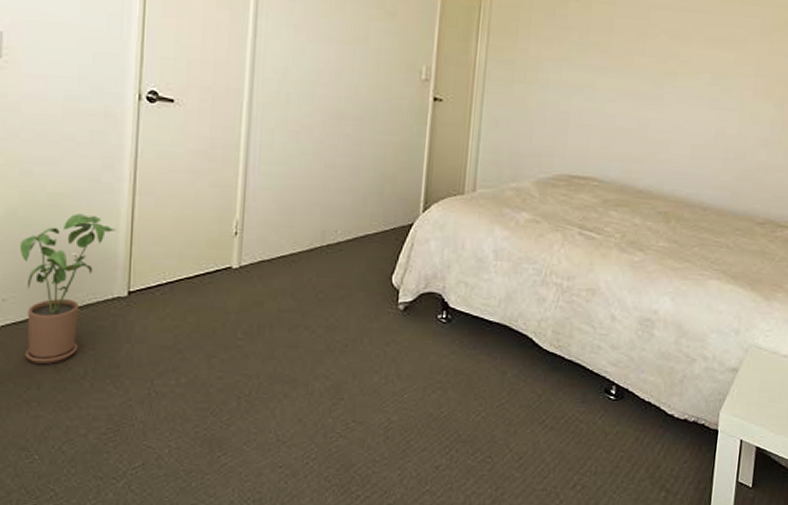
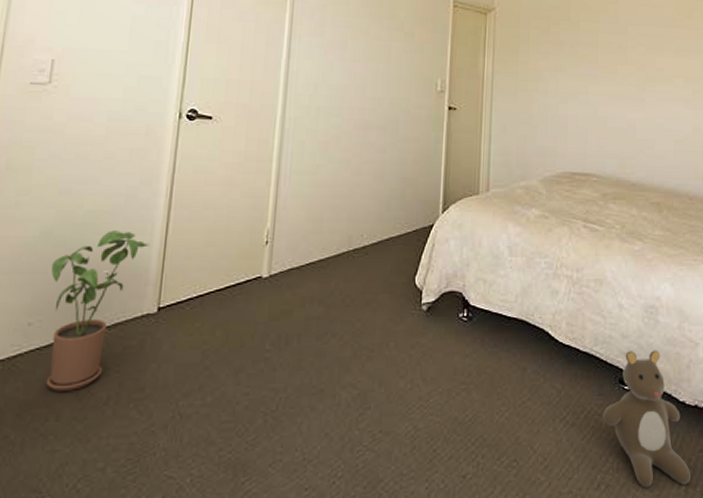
teddy bear: none [584,362,673,491] -> present [603,350,691,488]

